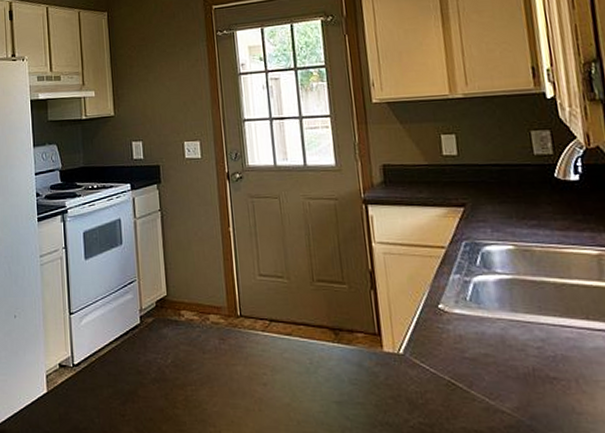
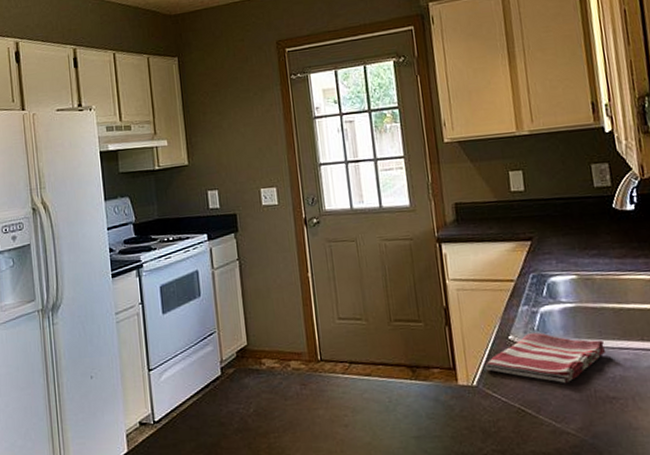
dish towel: none [412,303,547,360] -> present [484,332,607,384]

